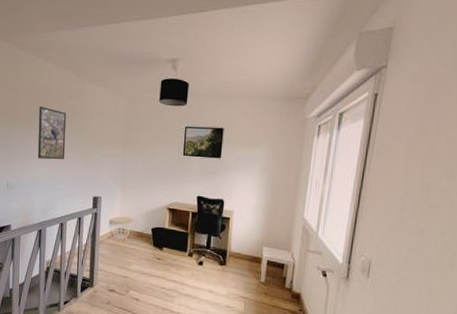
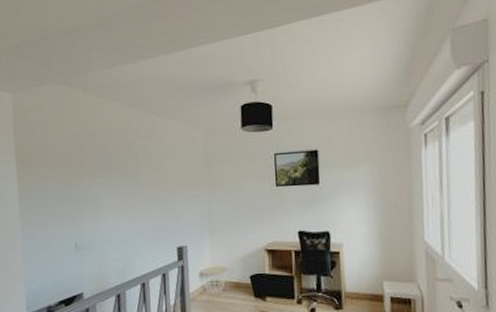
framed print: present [37,107,67,160] -> none [105,151,140,211]

